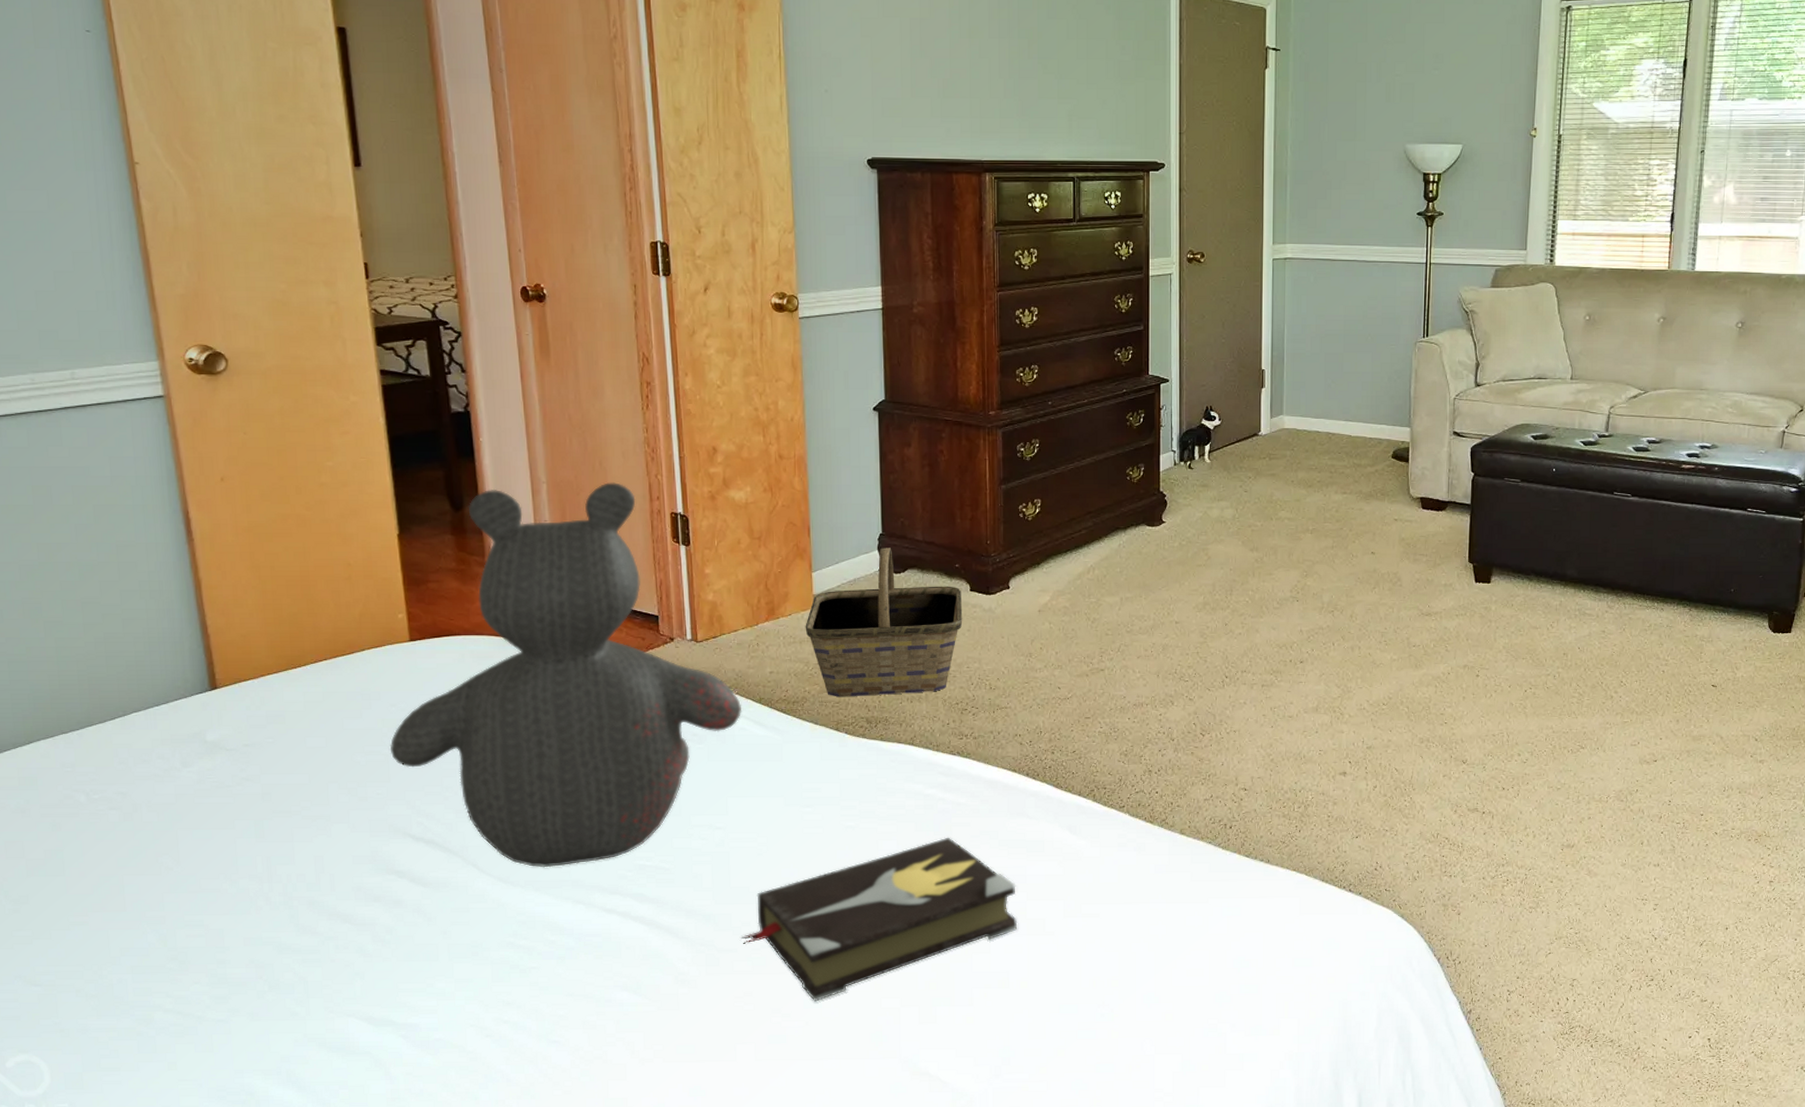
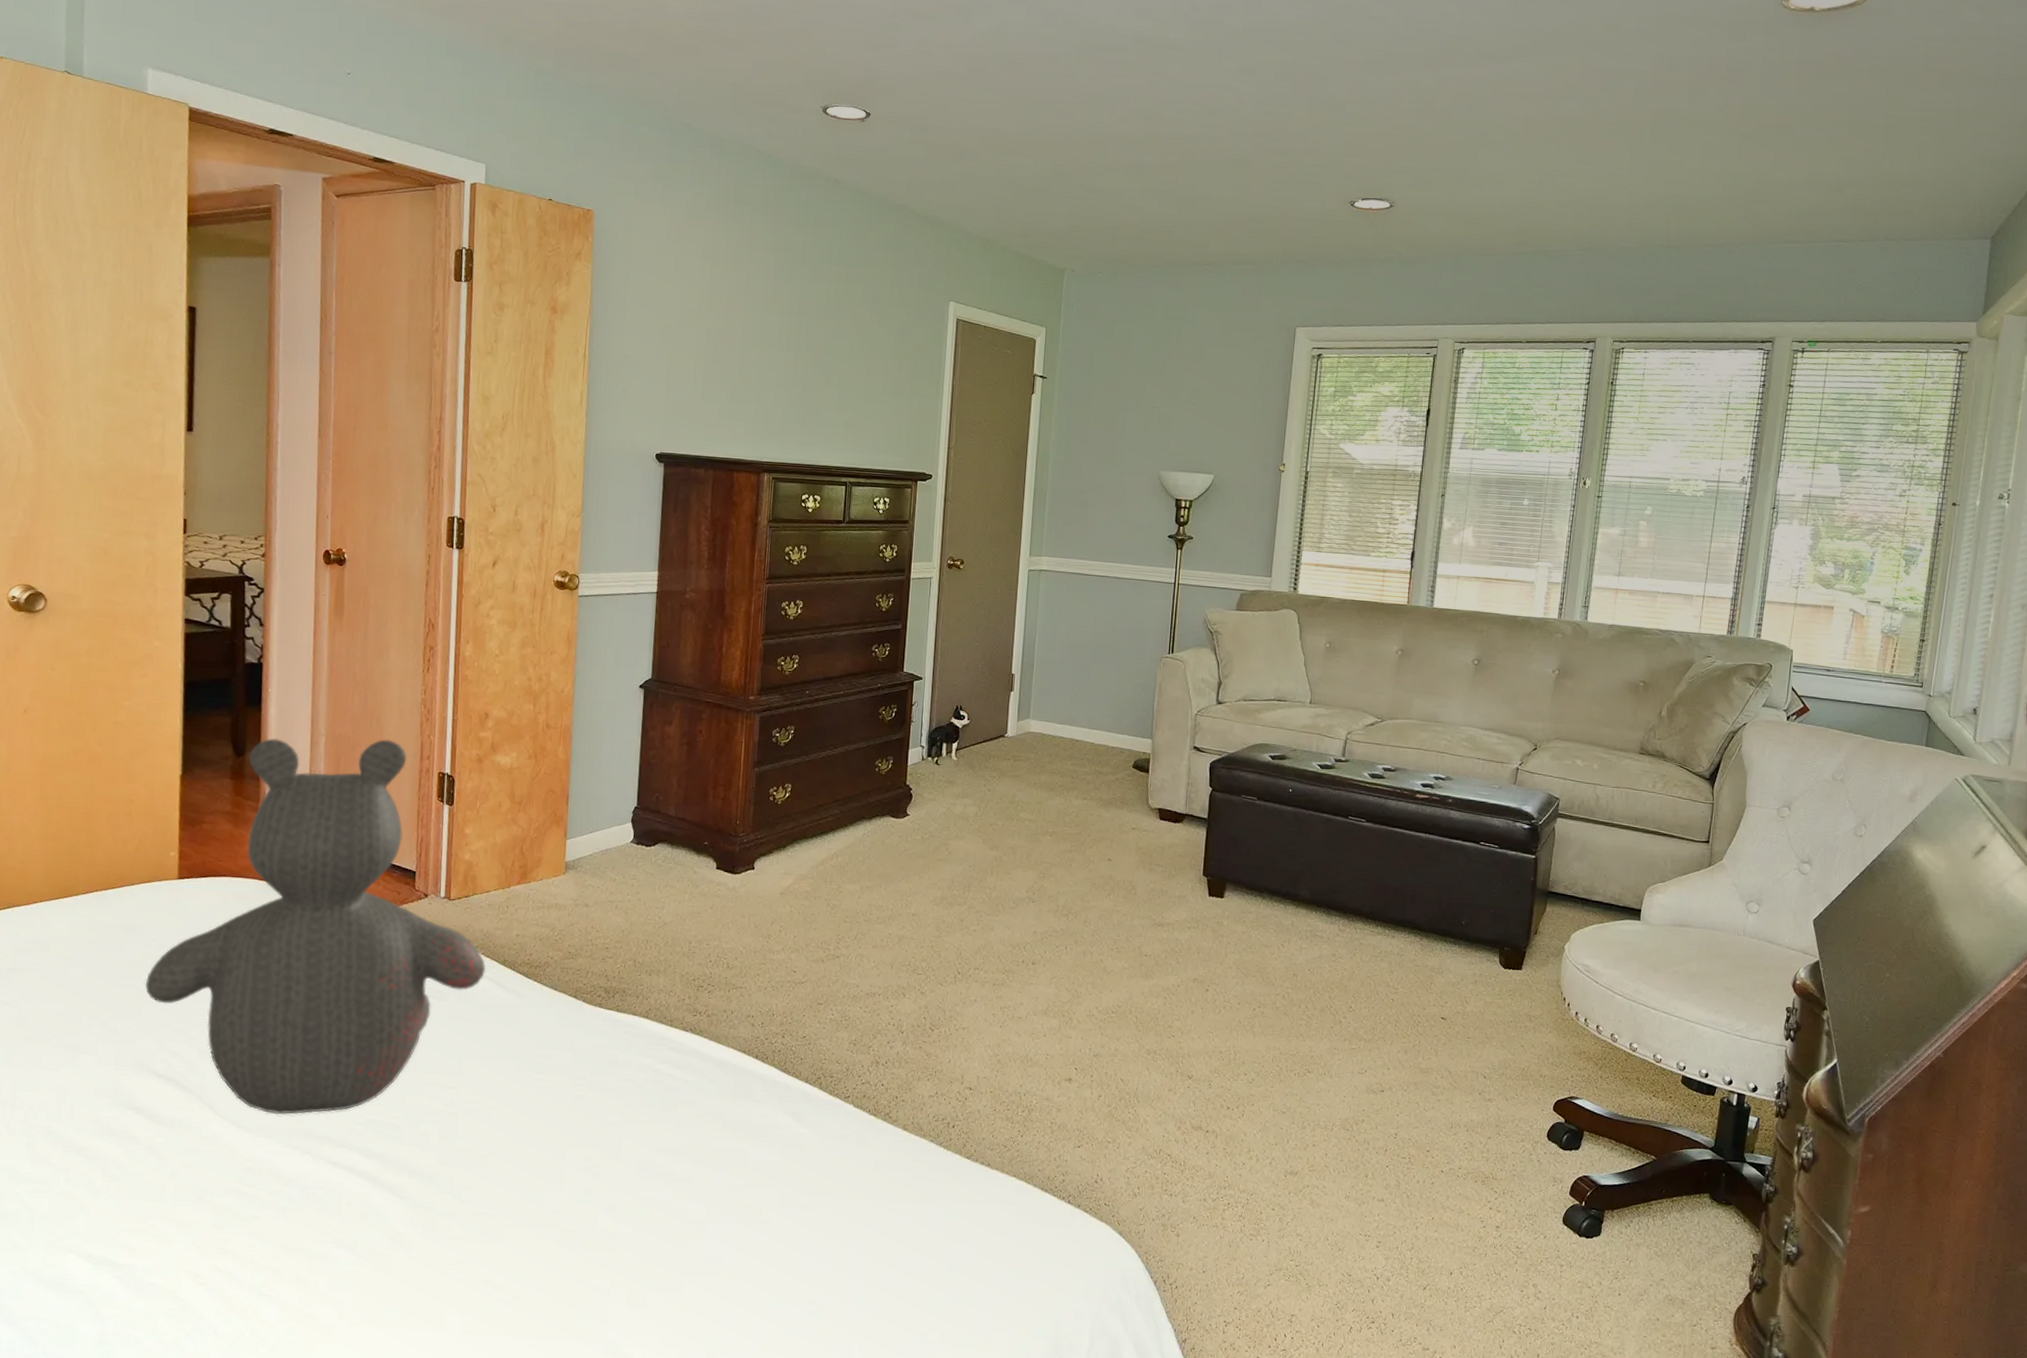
hardback book: present [740,837,1018,1002] -> none [460,1114,736,1275]
basket: present [805,548,963,697] -> none [554,820,708,967]

